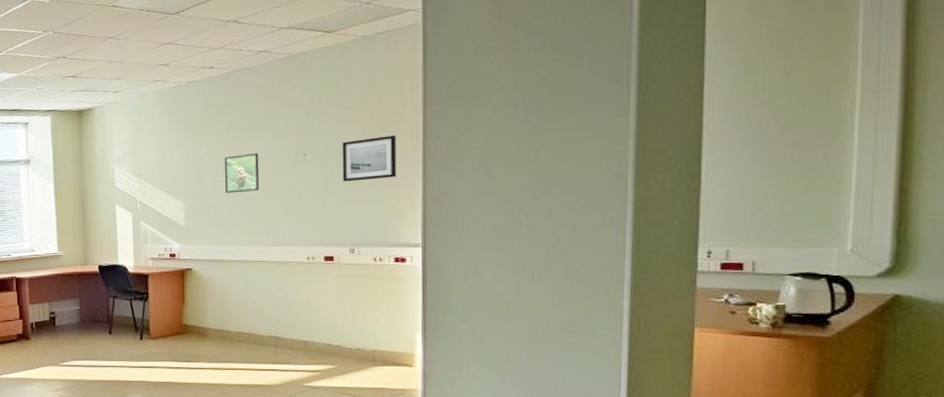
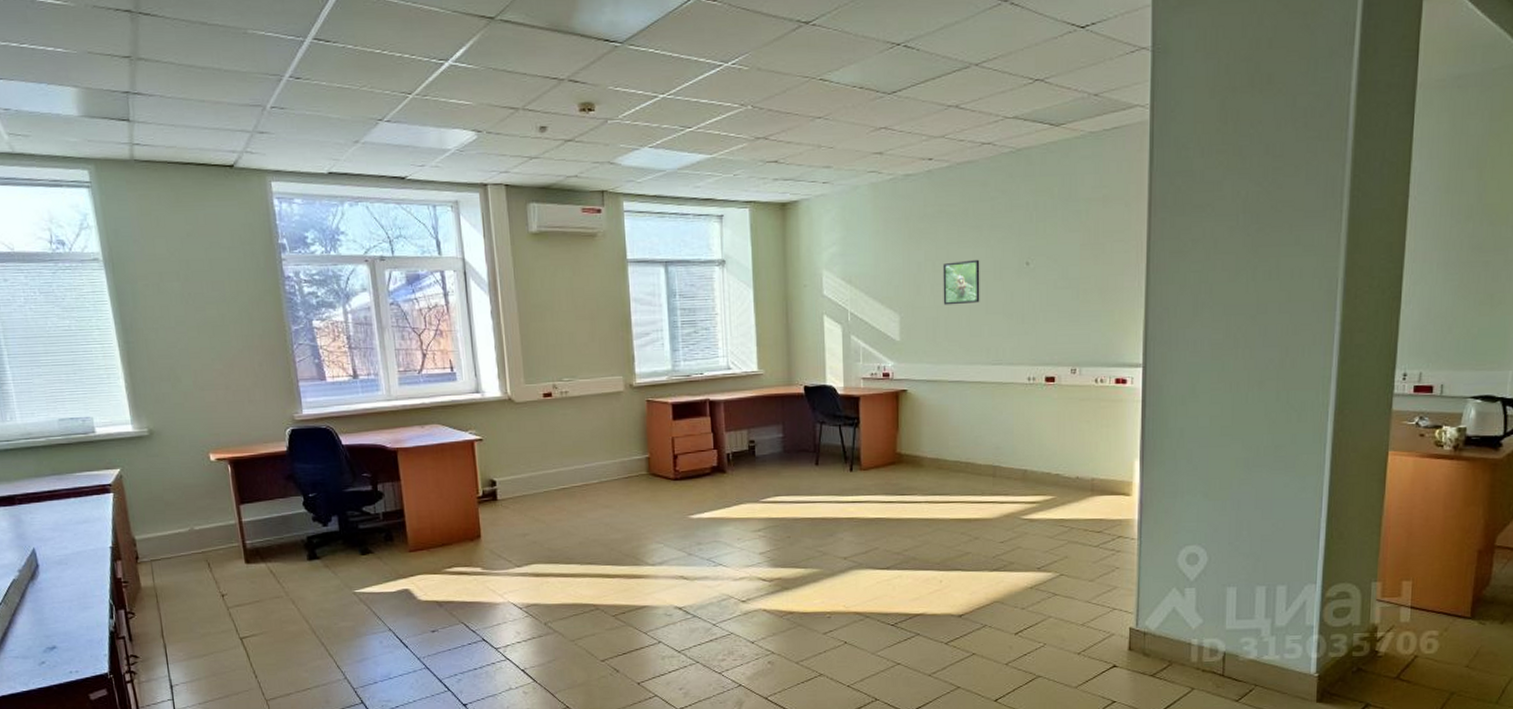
wall art: present [342,135,396,182] -> none [1066,245,1120,295]

